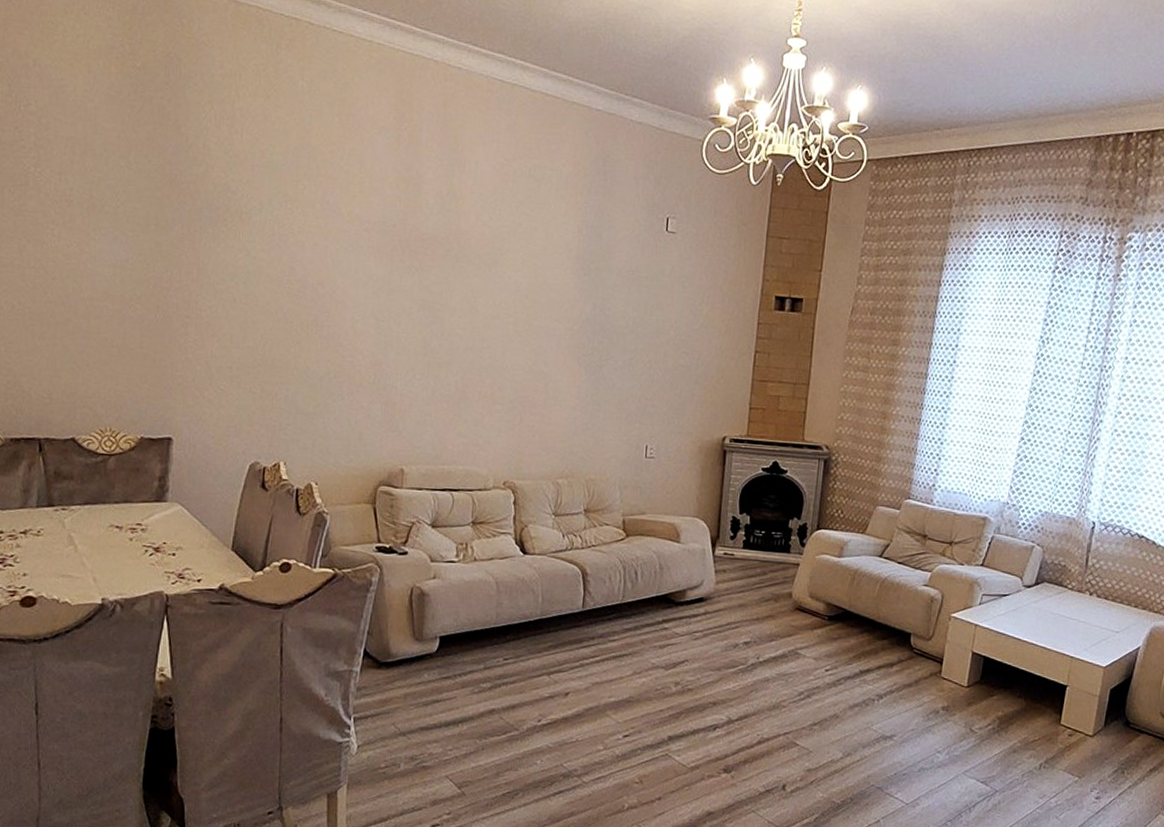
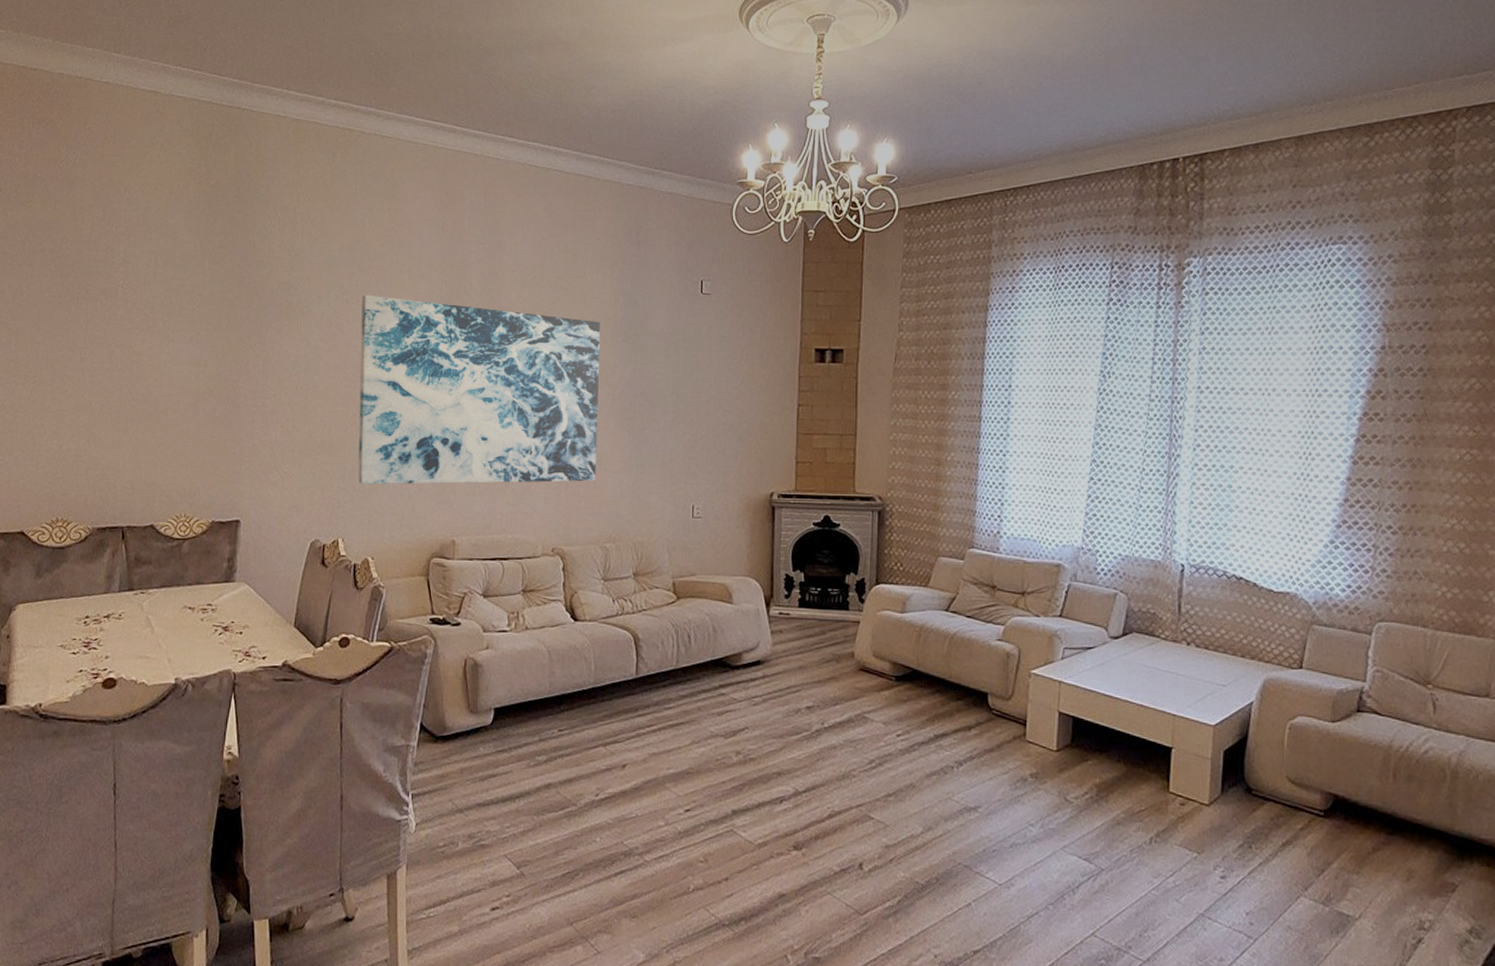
wall art: none [301,205,562,417] -> present [357,294,600,485]

